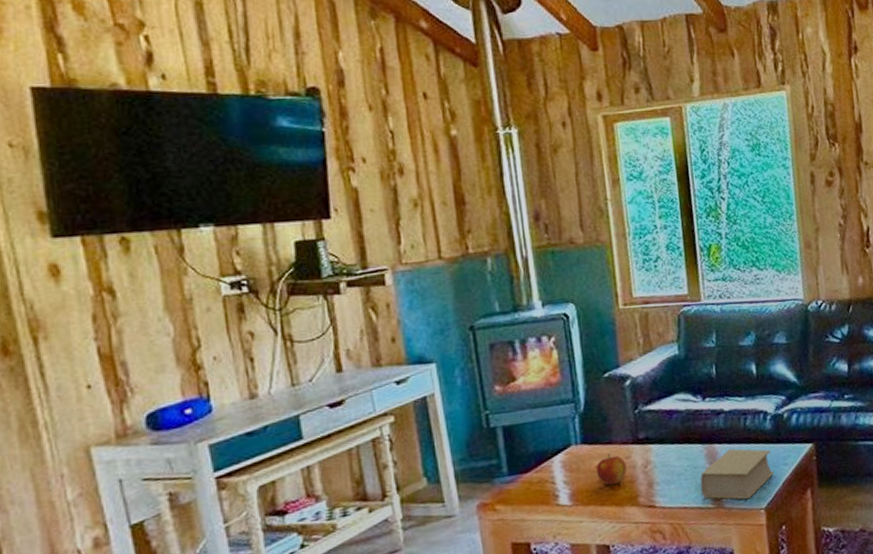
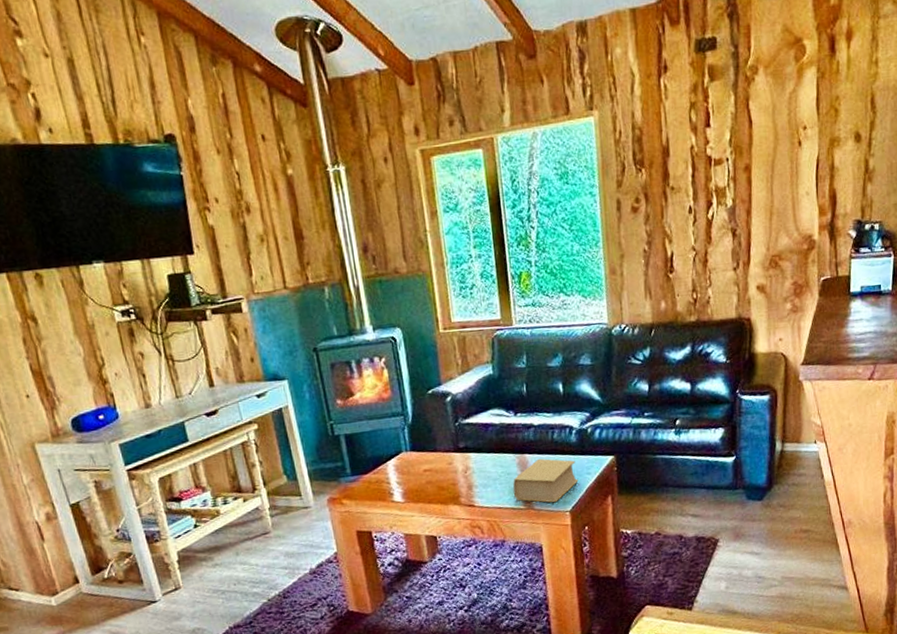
apple: present [596,453,627,486] -> none [423,460,450,487]

